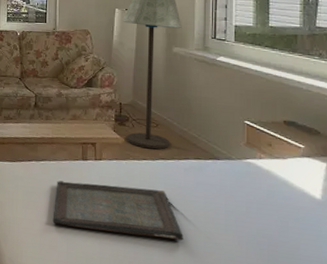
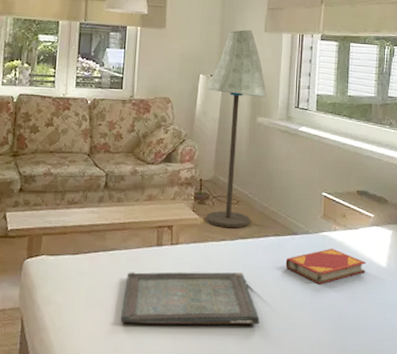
hardback book: none [208,175,298,210] -> present [285,248,367,285]

